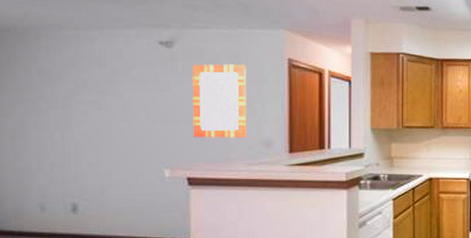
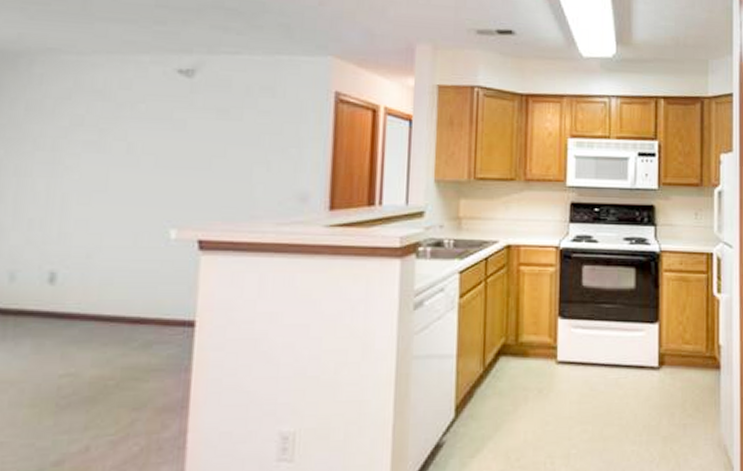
home mirror: present [192,64,247,139] -> none [210,97,283,191]

